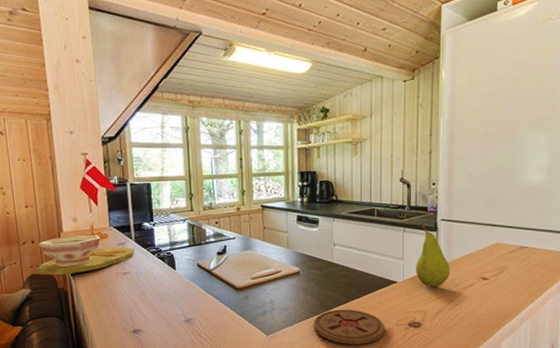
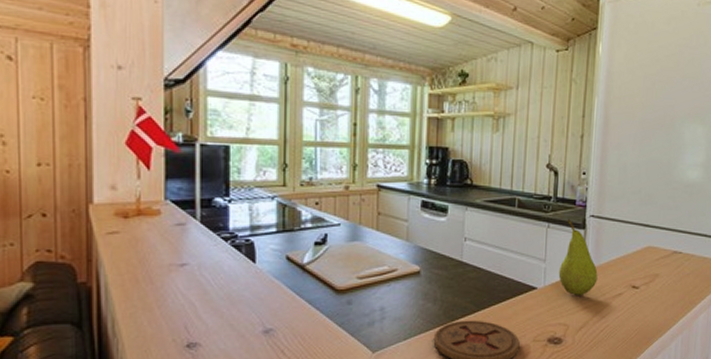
bowl: present [35,235,135,276] -> none [44,209,199,265]

